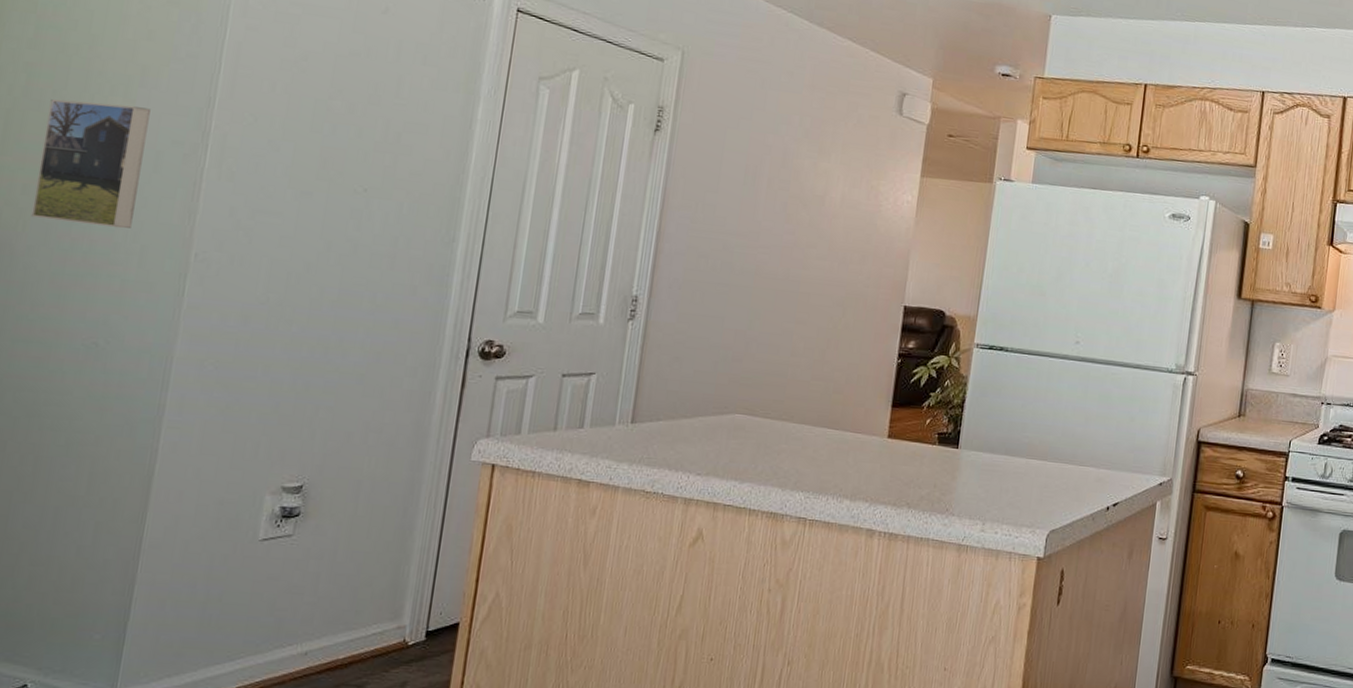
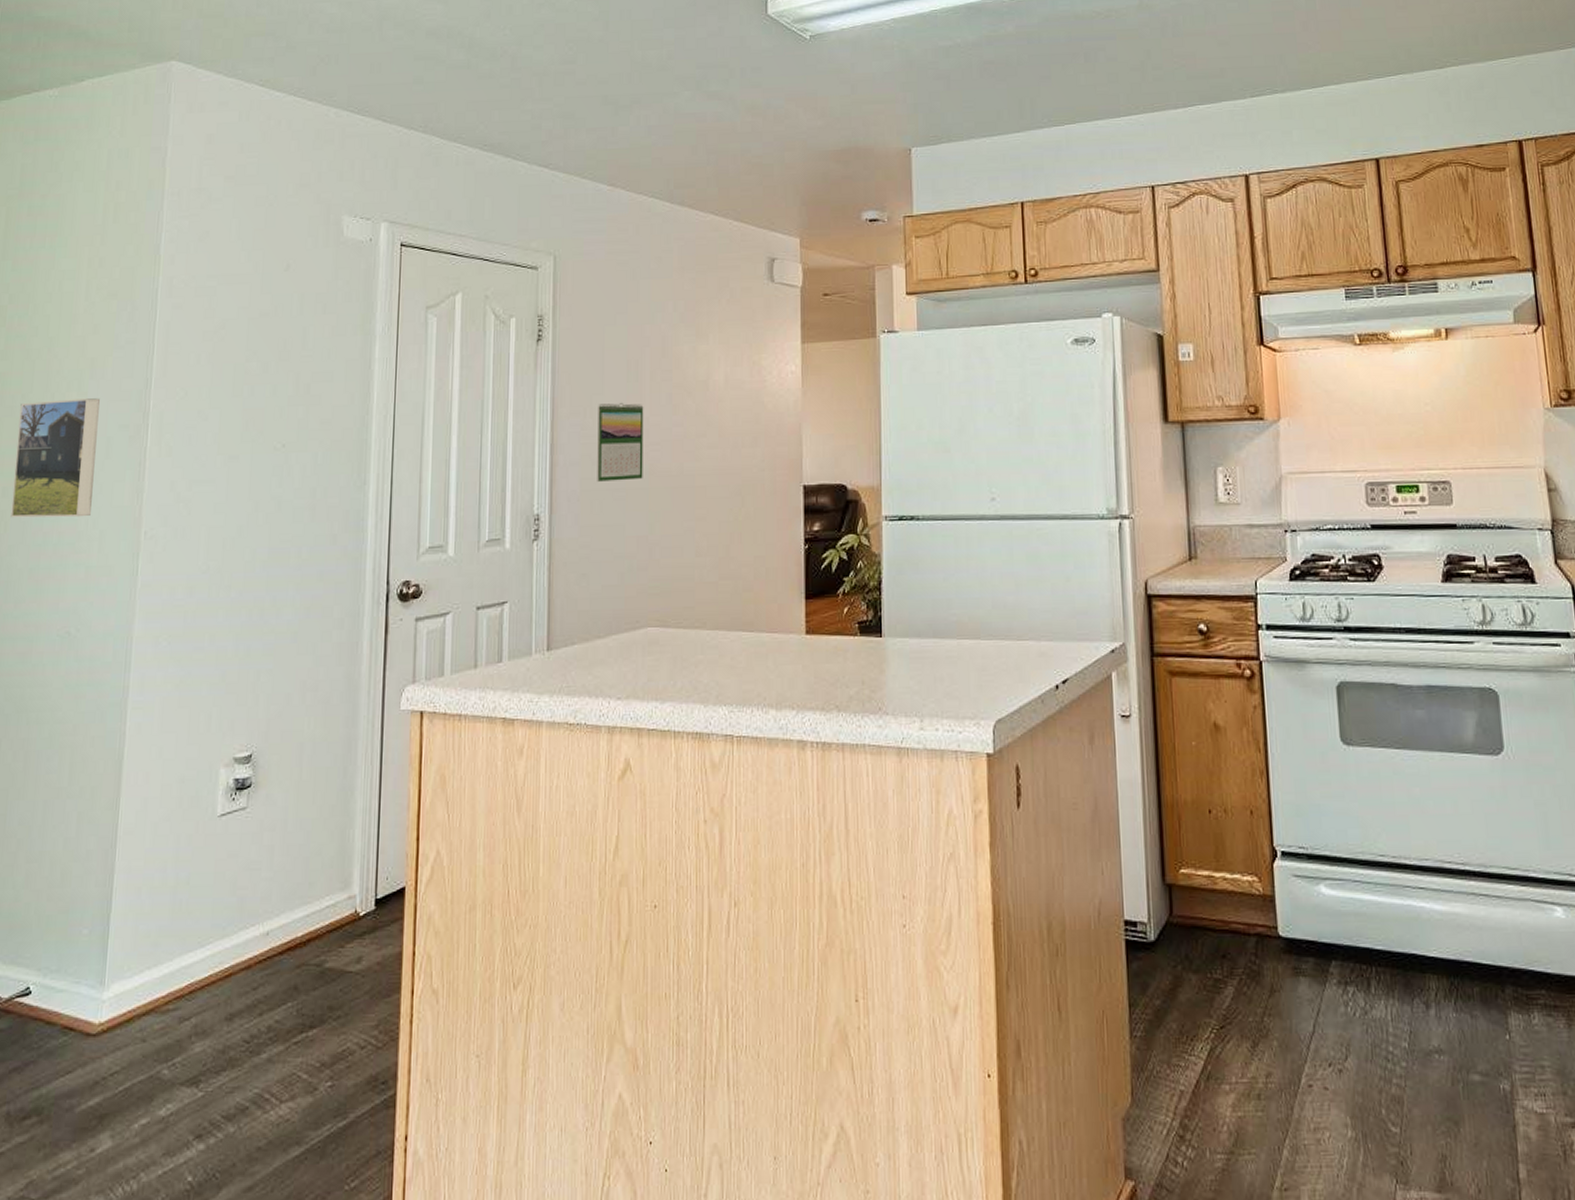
calendar: none [701,201,757,278] -> present [597,403,644,482]

